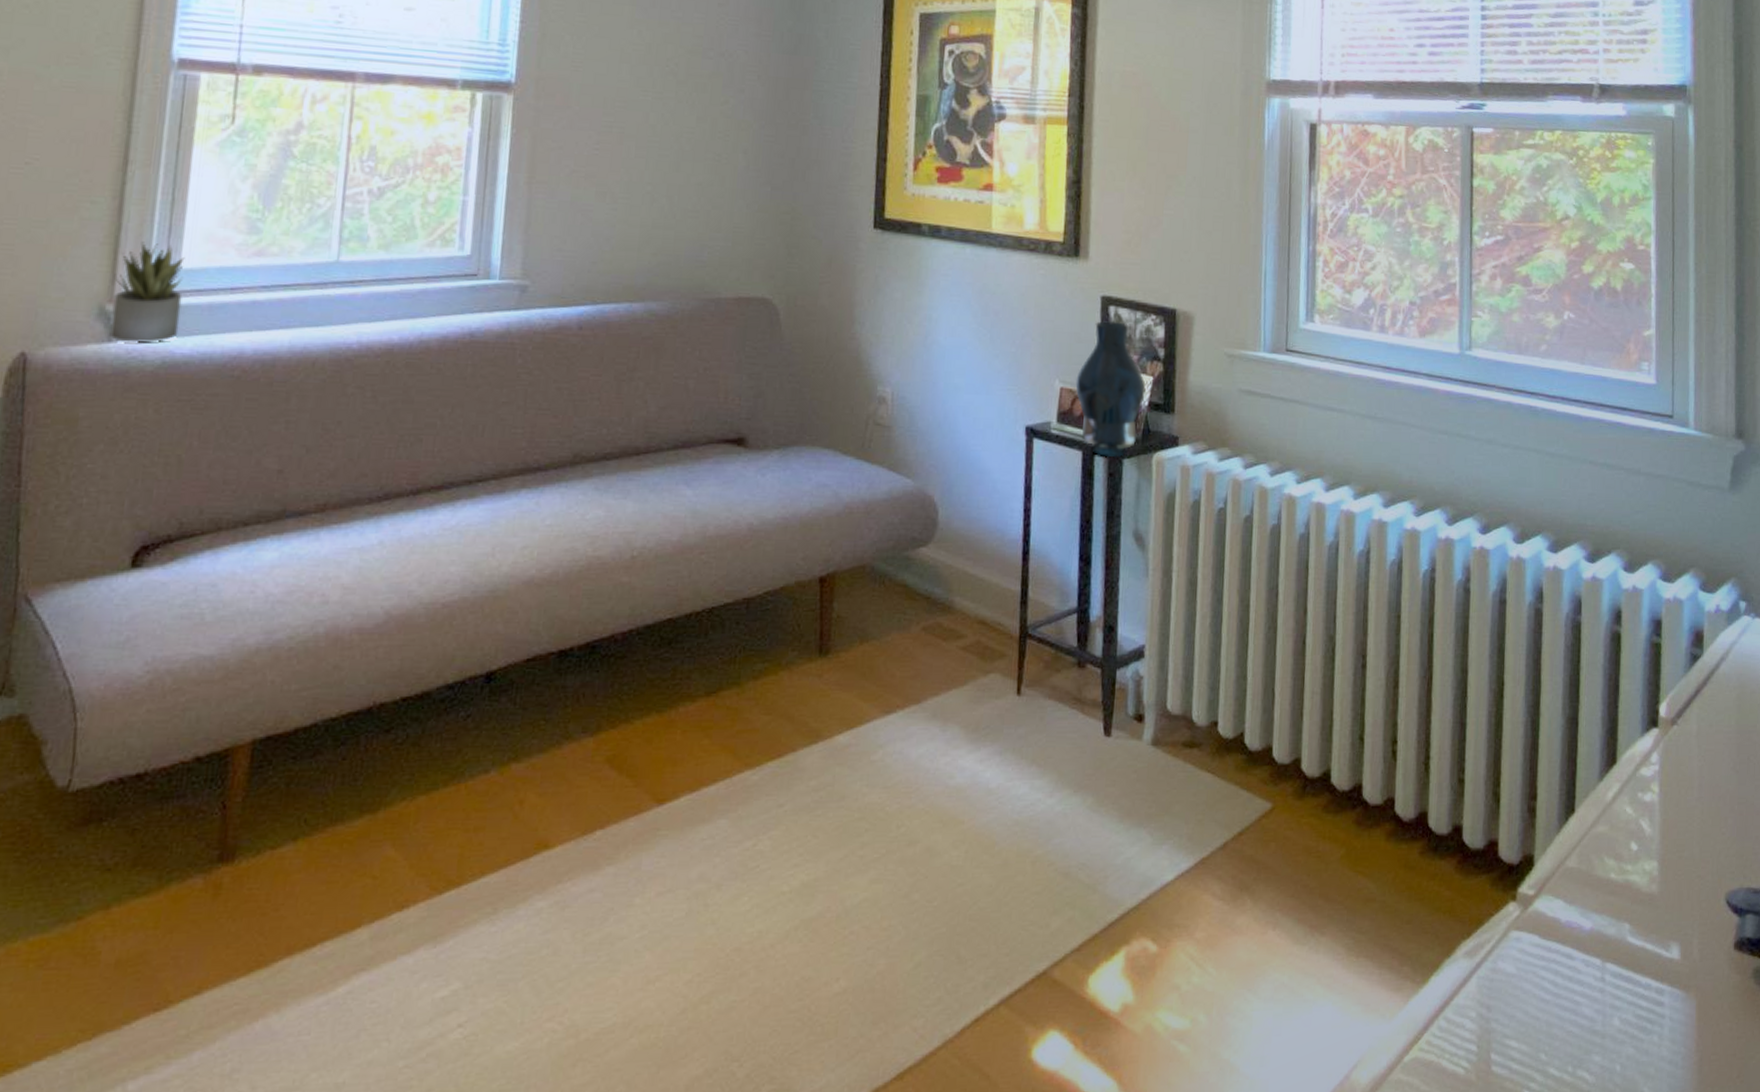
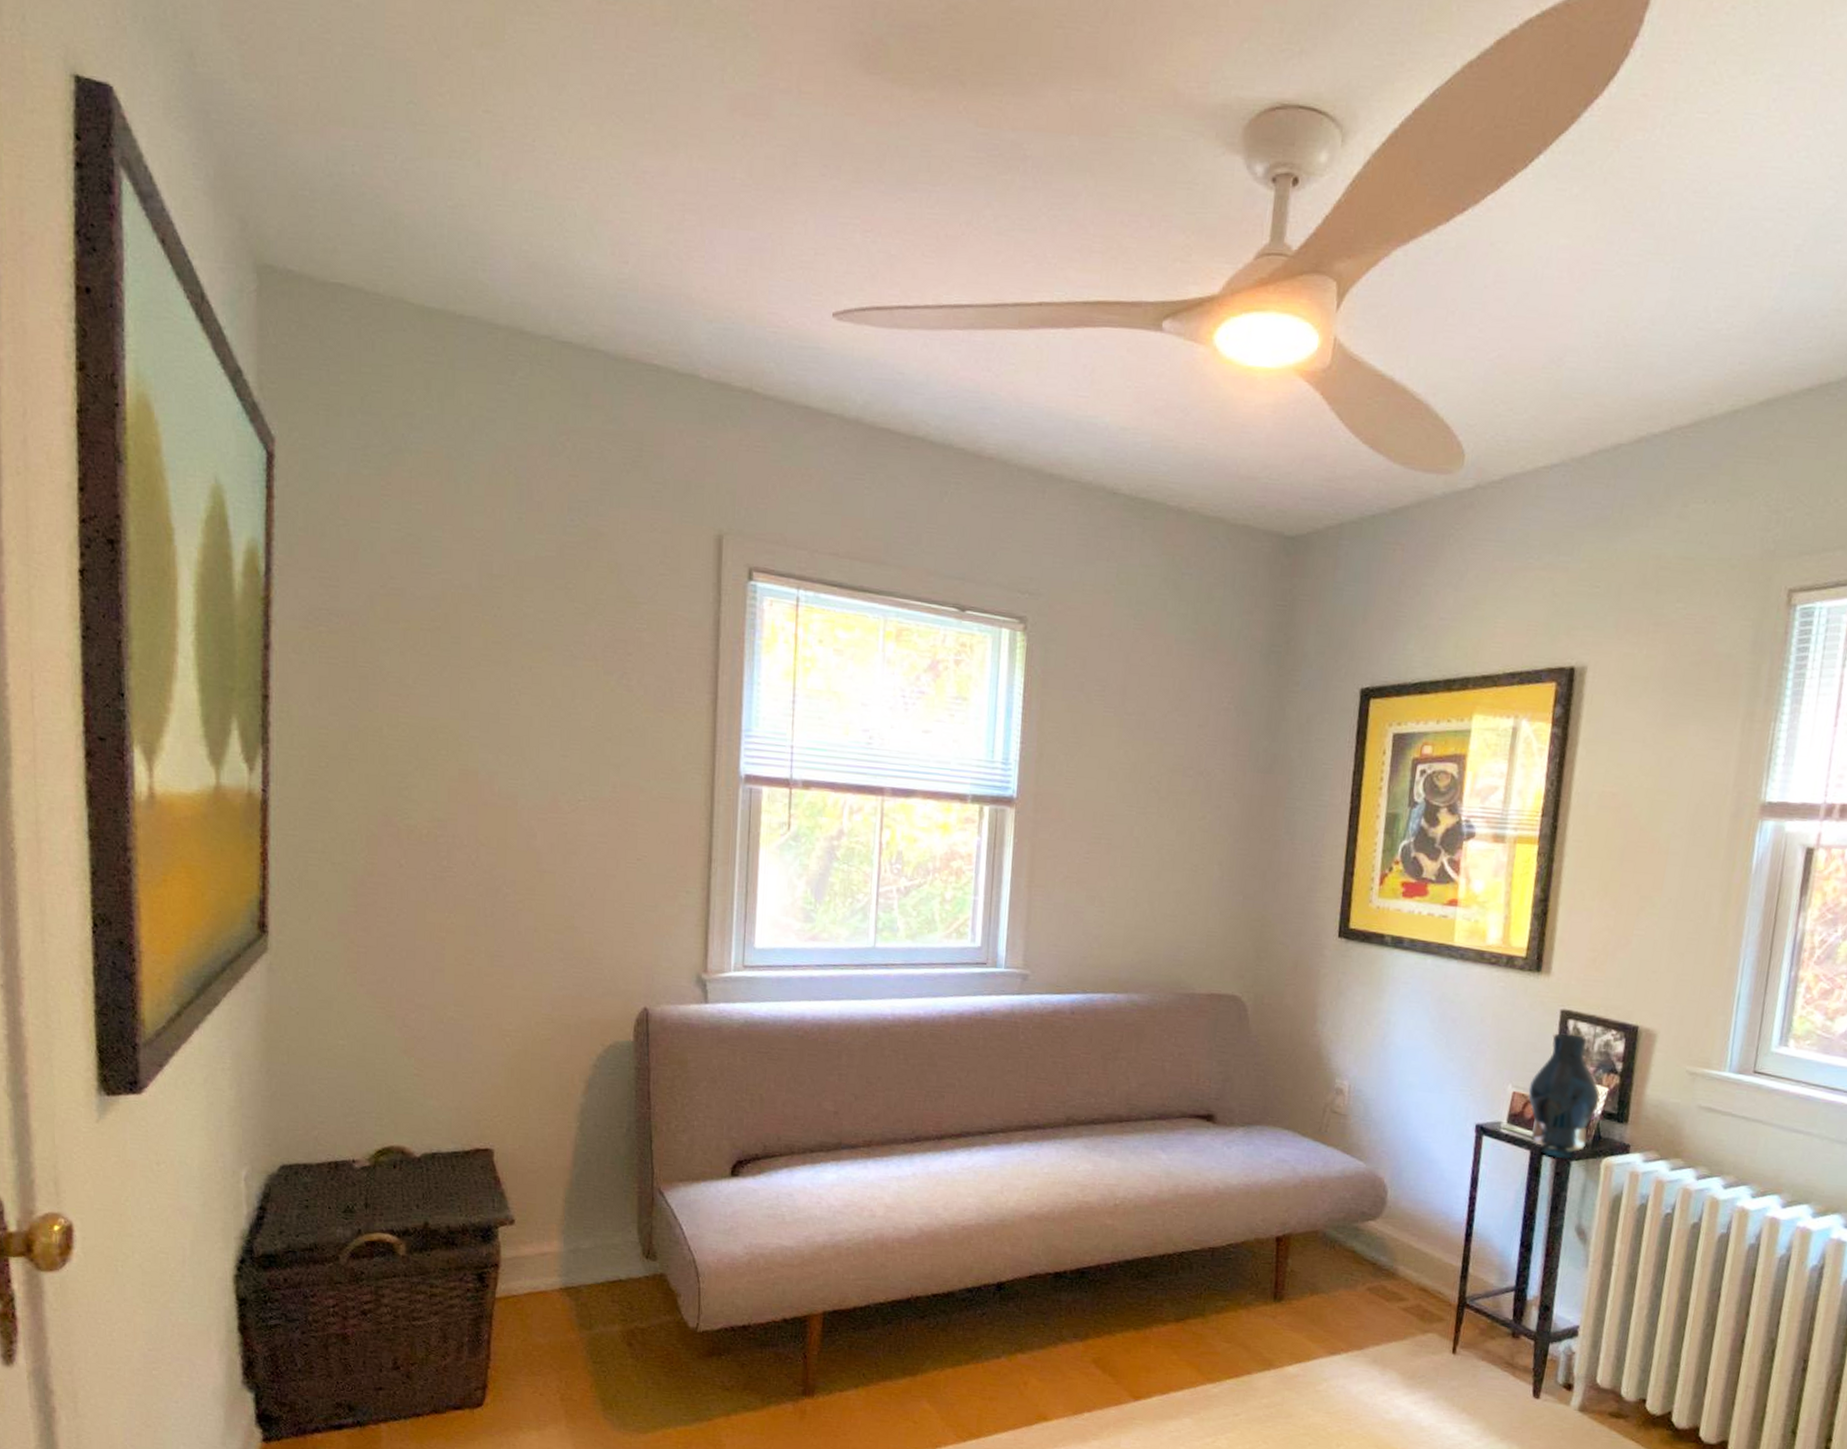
succulent plant: present [109,241,185,343] -> none [706,925,758,1006]

